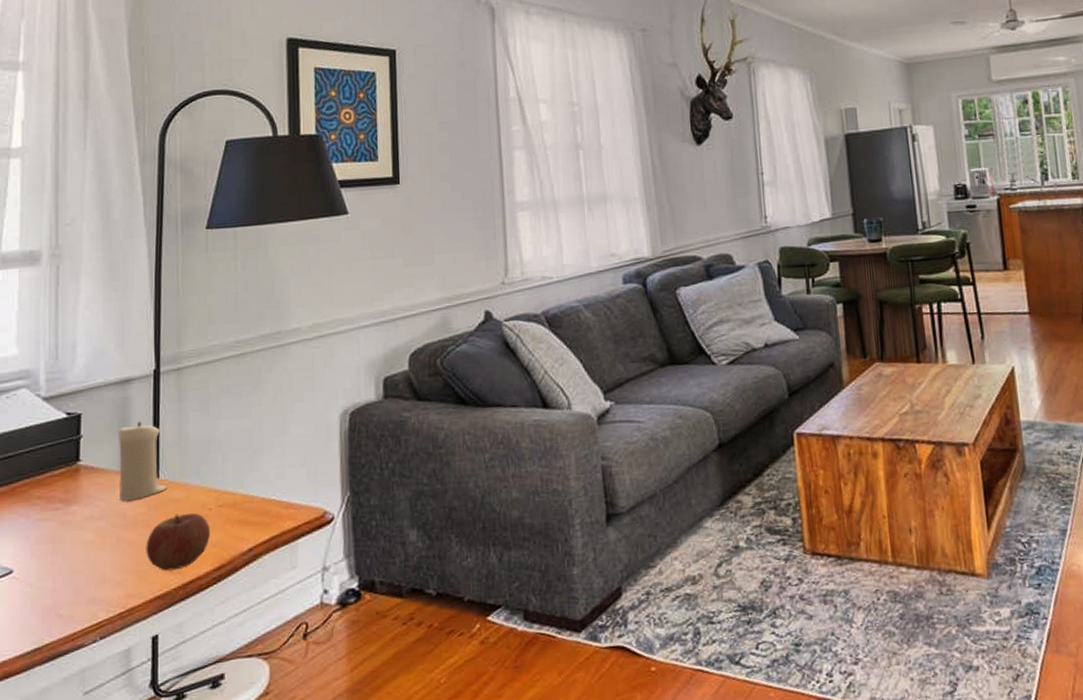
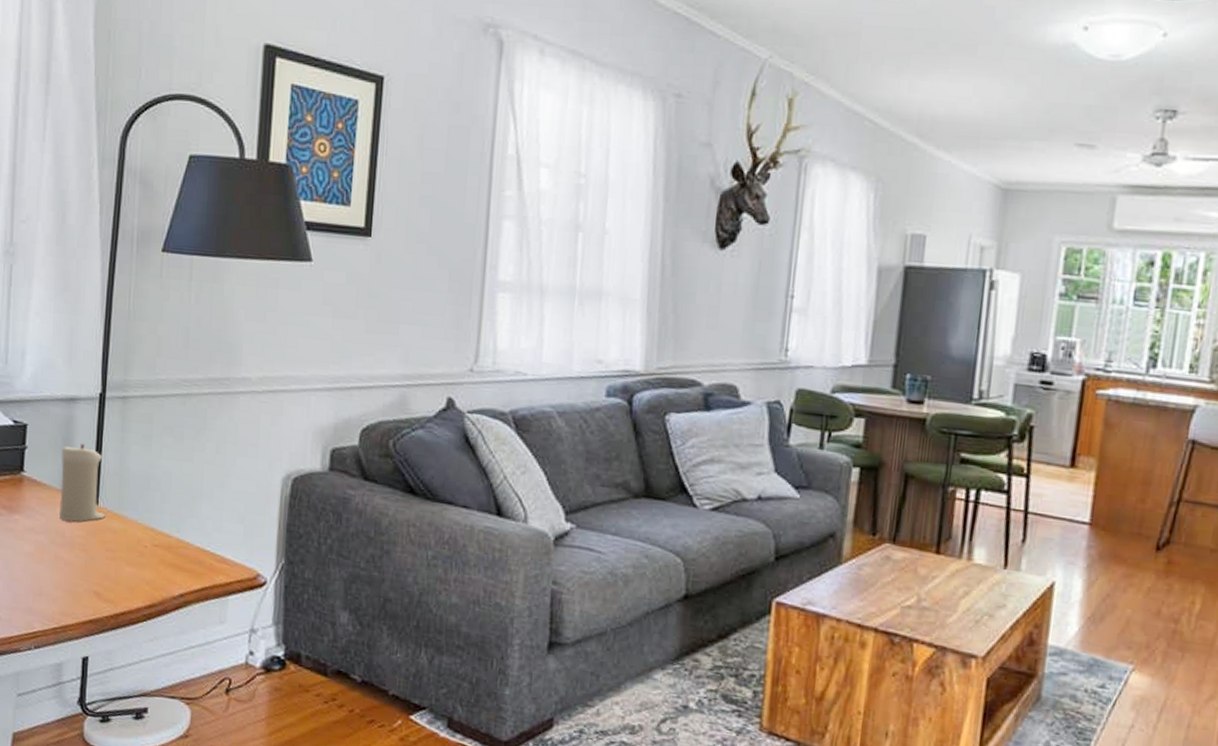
apple: present [146,513,211,571] -> none [81,544,145,599]

